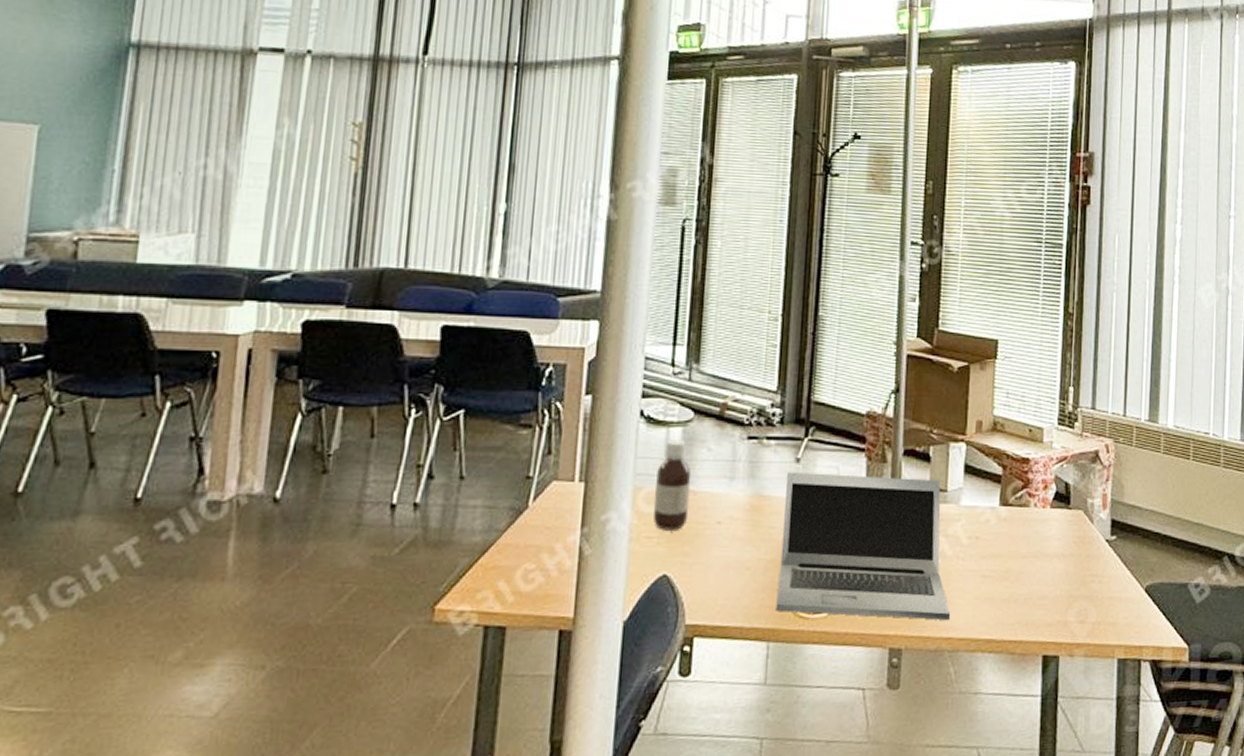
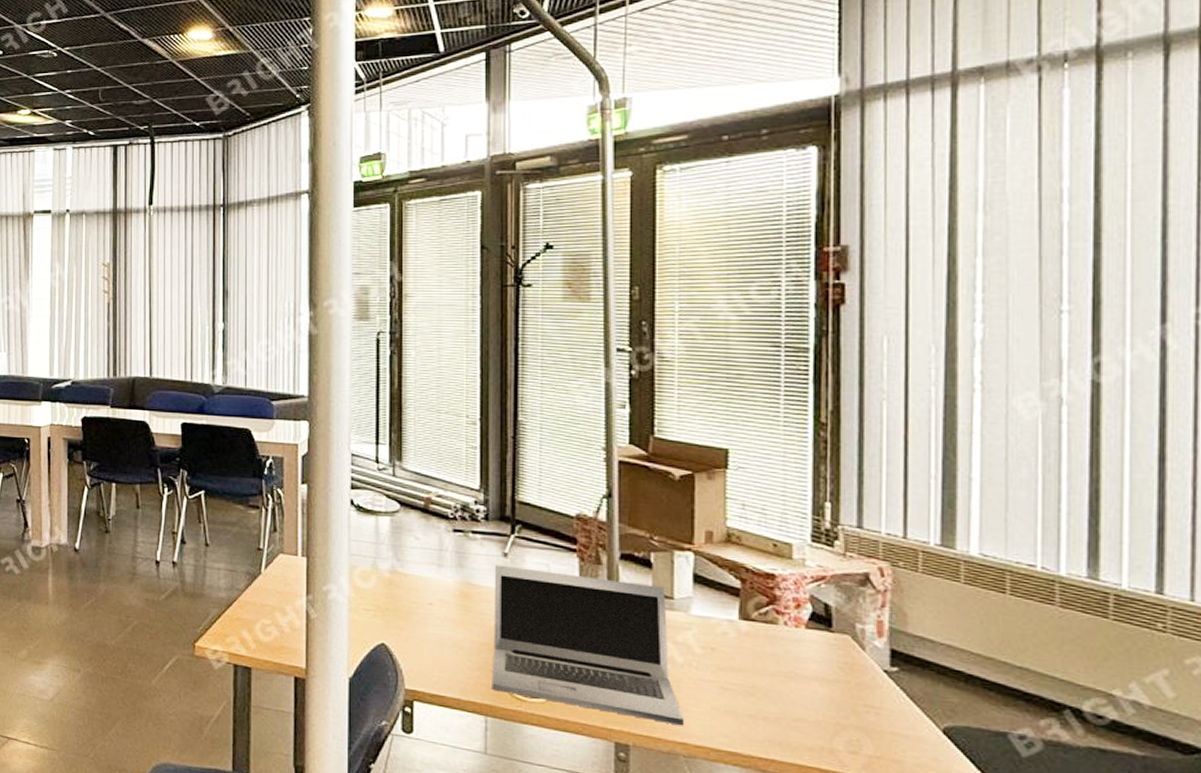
bottle: present [653,440,692,530] -> none [368,527,401,606]

